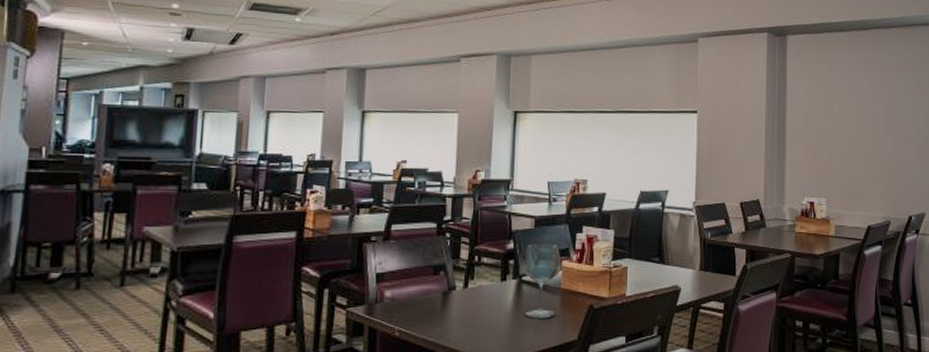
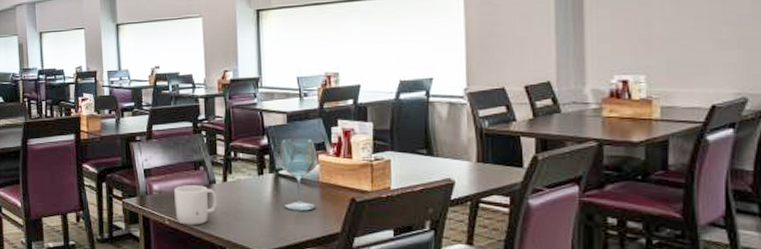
mug: none [407,292,456,336] -> present [174,185,218,225]

